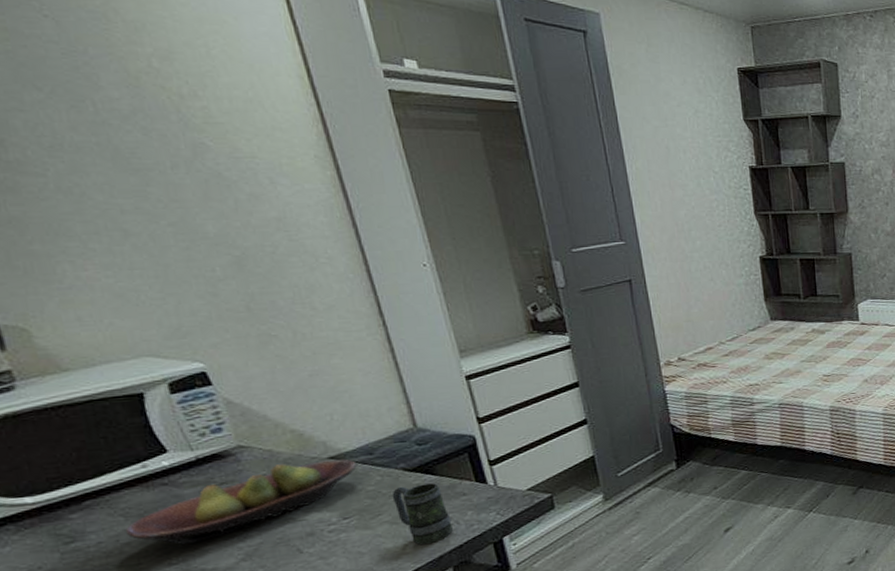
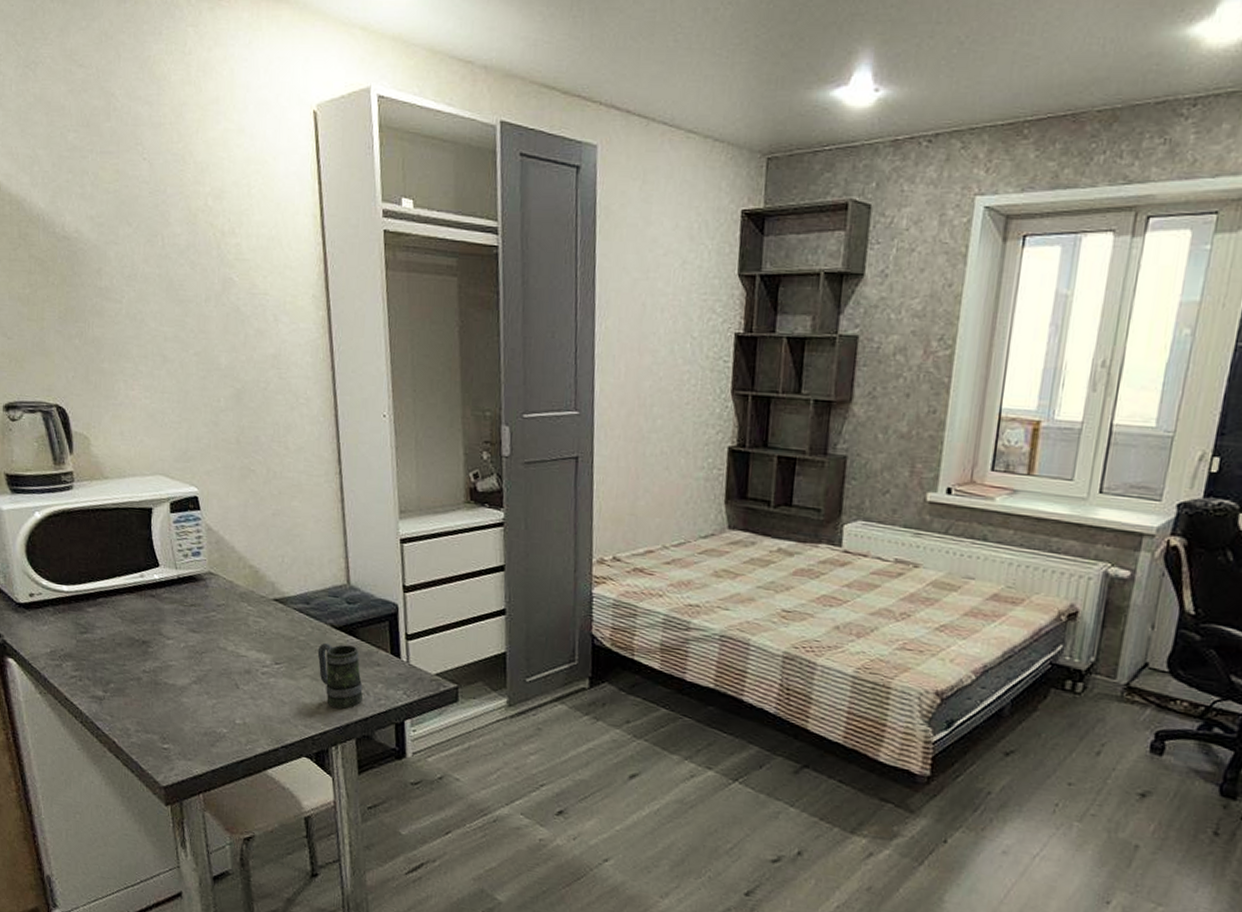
fruit bowl: present [125,459,357,545] -> none [120,597,295,657]

